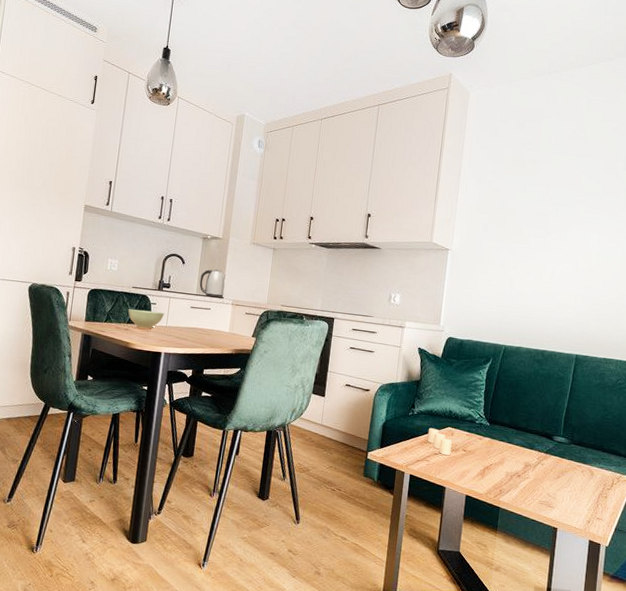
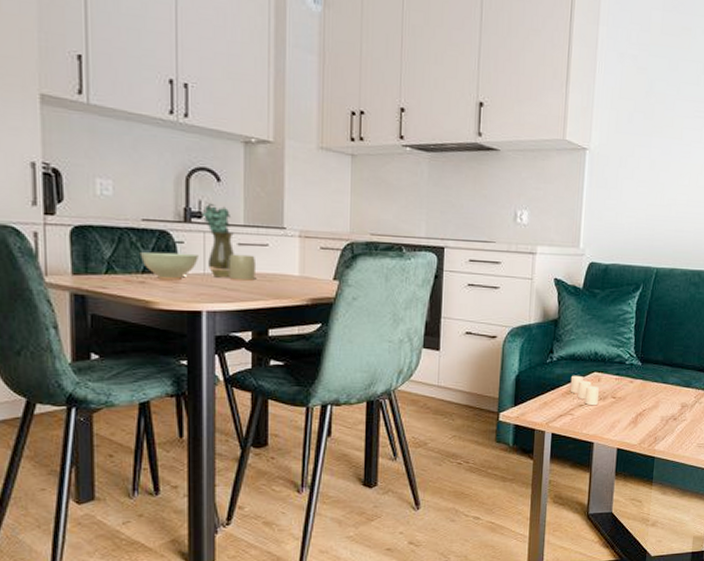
vase: none [169,277,189,331] -> present [201,202,235,278]
mug: none [182,314,201,334] -> present [229,254,257,282]
kettle: present [199,269,227,298] -> none [247,188,287,229]

